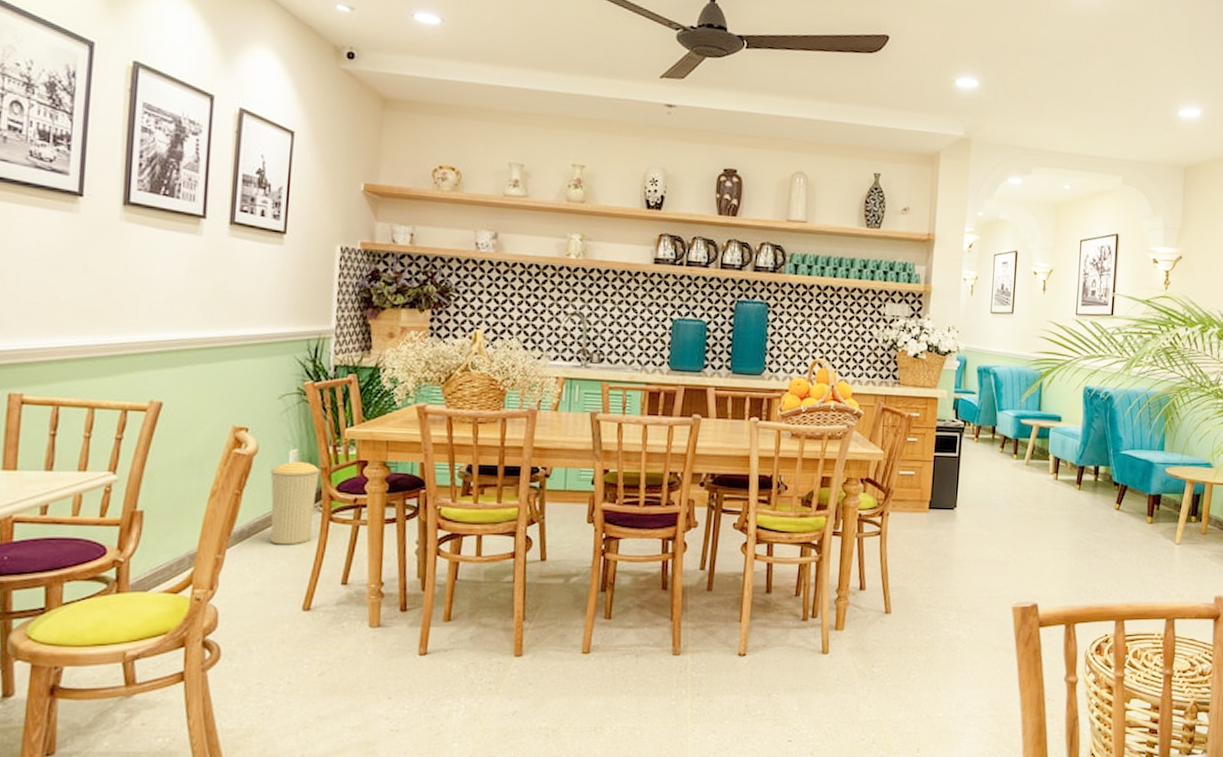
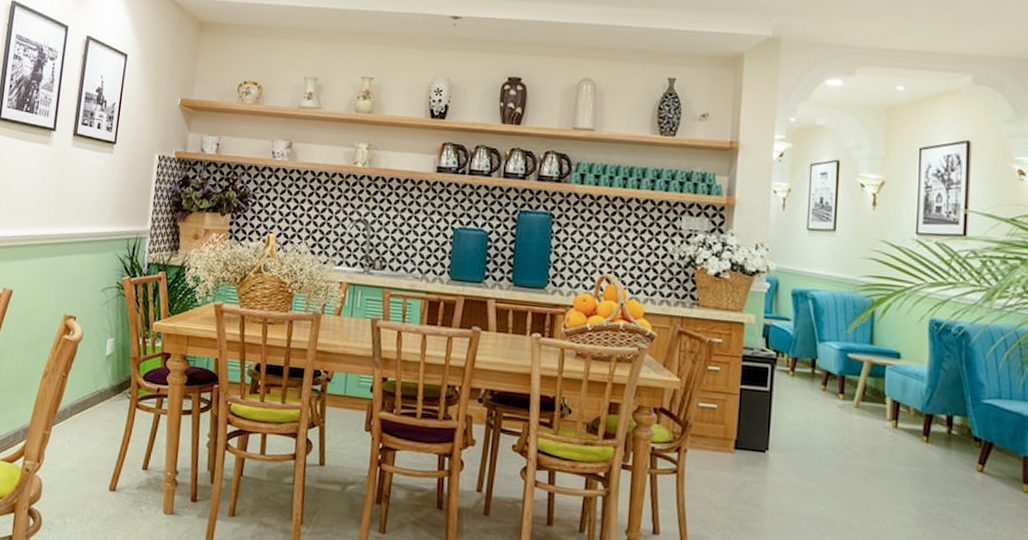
trash can: present [270,461,322,545] -> none [87,349,132,428]

